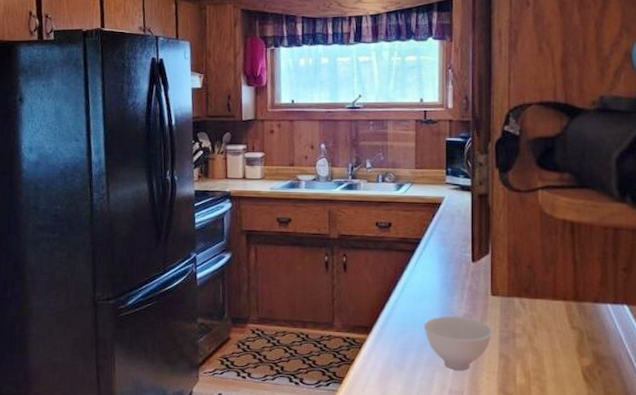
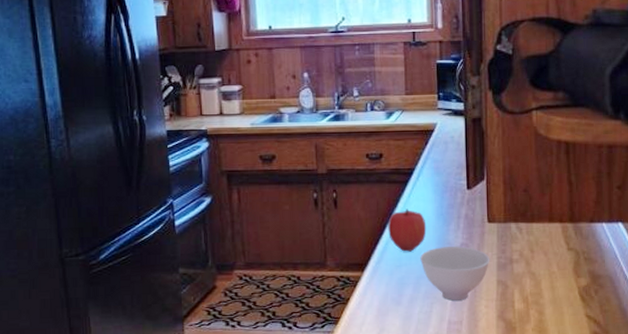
fruit: none [394,276,431,319] -> present [388,208,427,252]

